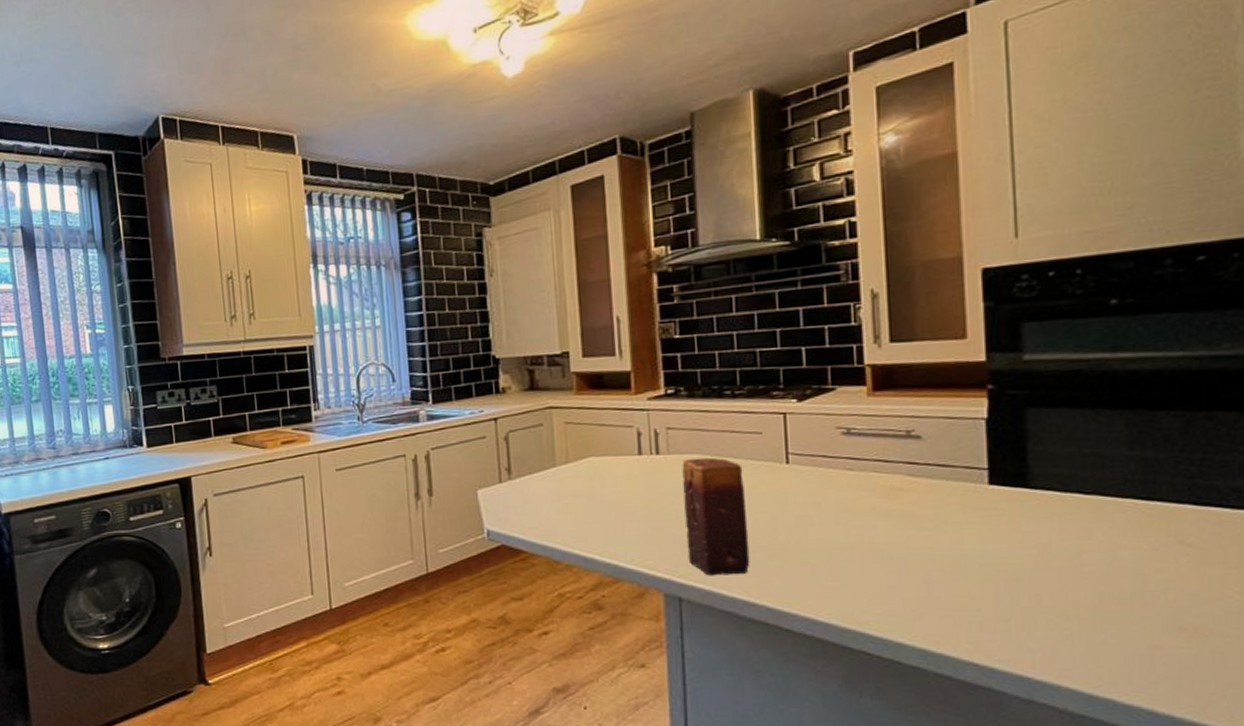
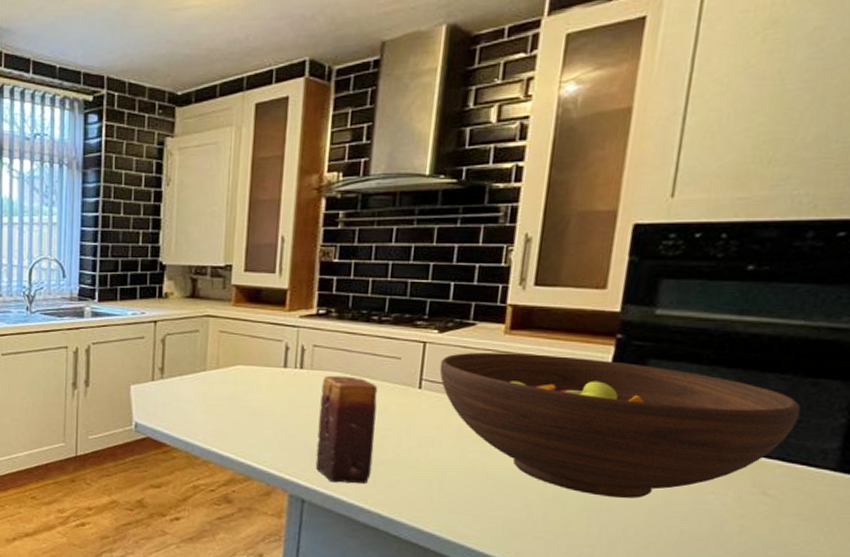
fruit bowl: none [805,413,1201,563] -> present [439,352,801,499]

